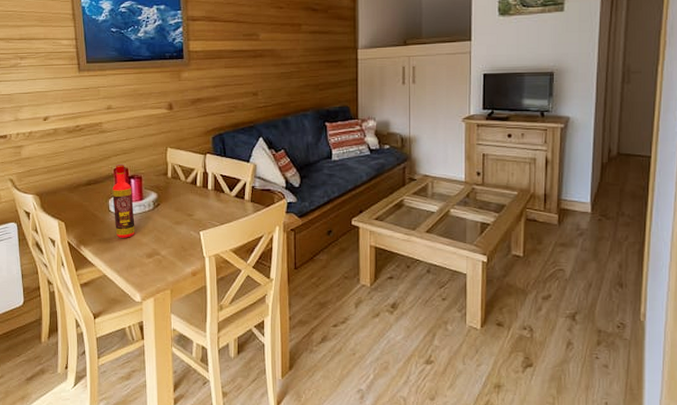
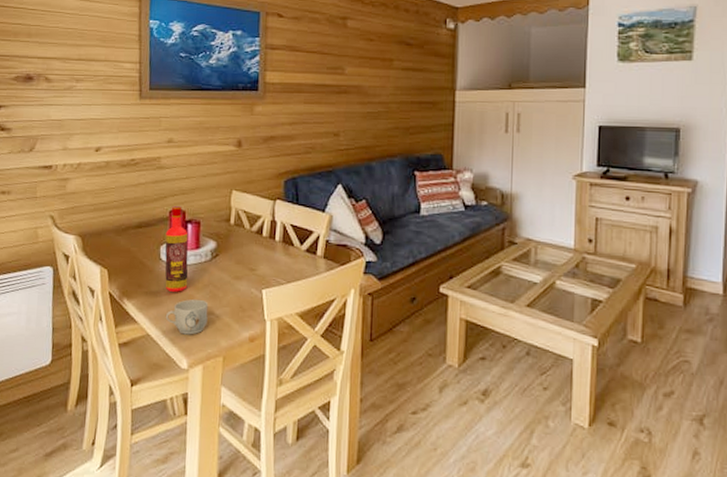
mug: none [118,243,155,273] -> present [165,299,209,335]

